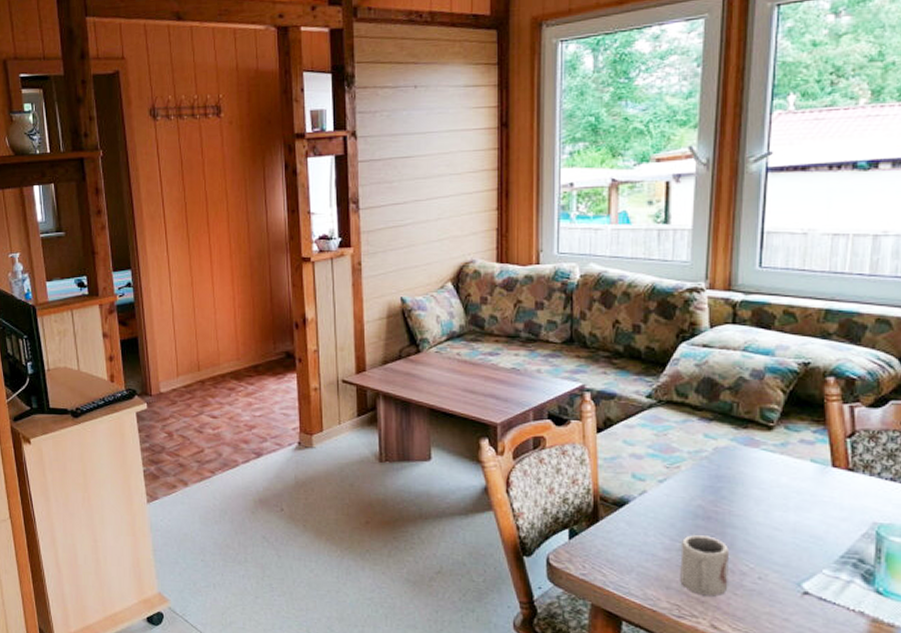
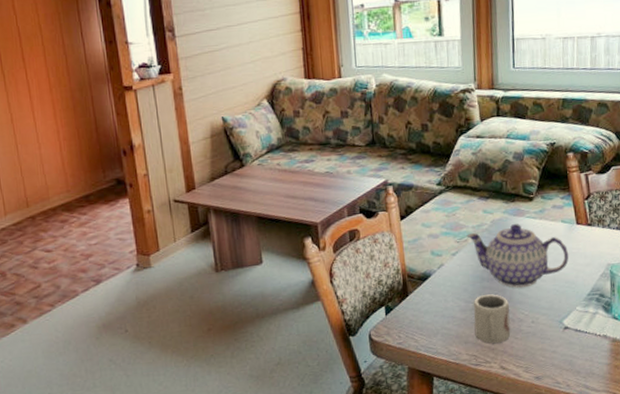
teapot: none [679,456,818,534] -> present [466,224,569,288]

